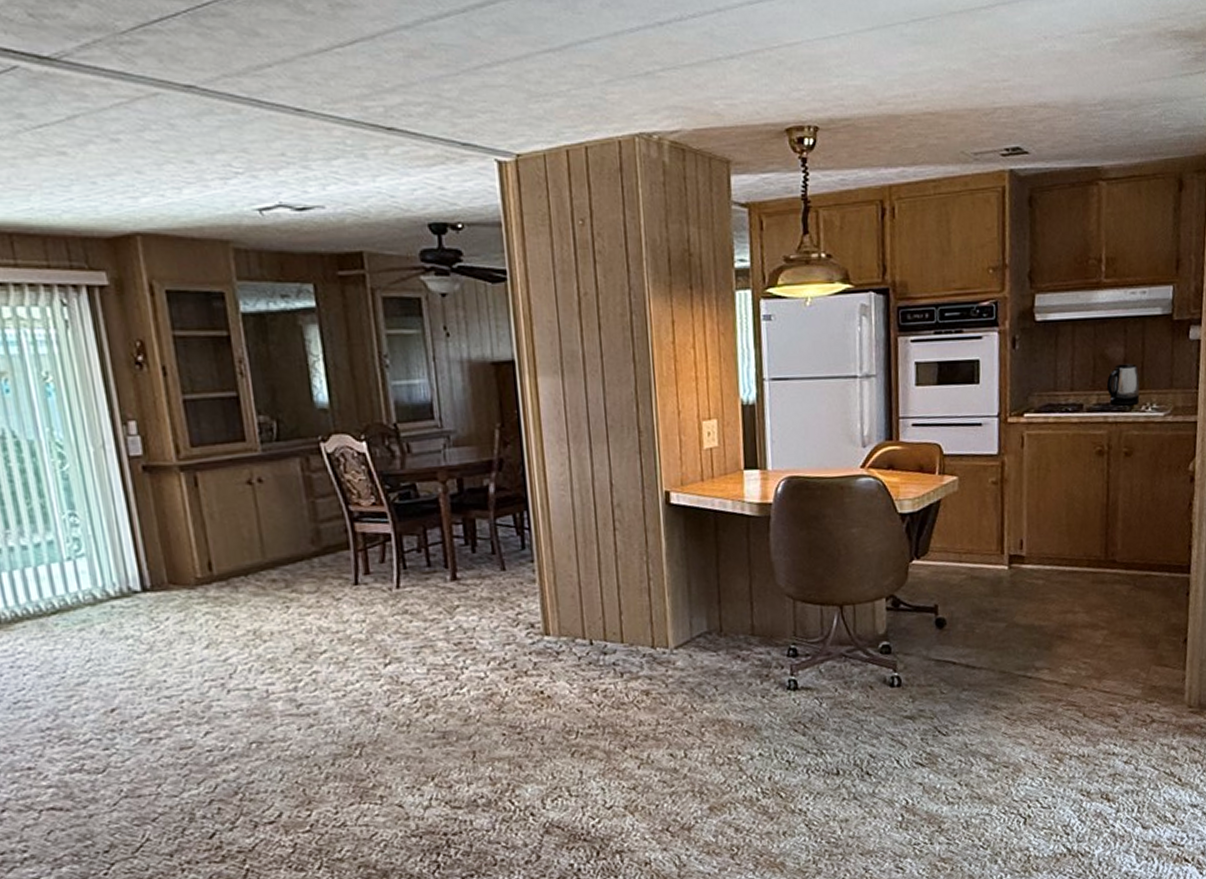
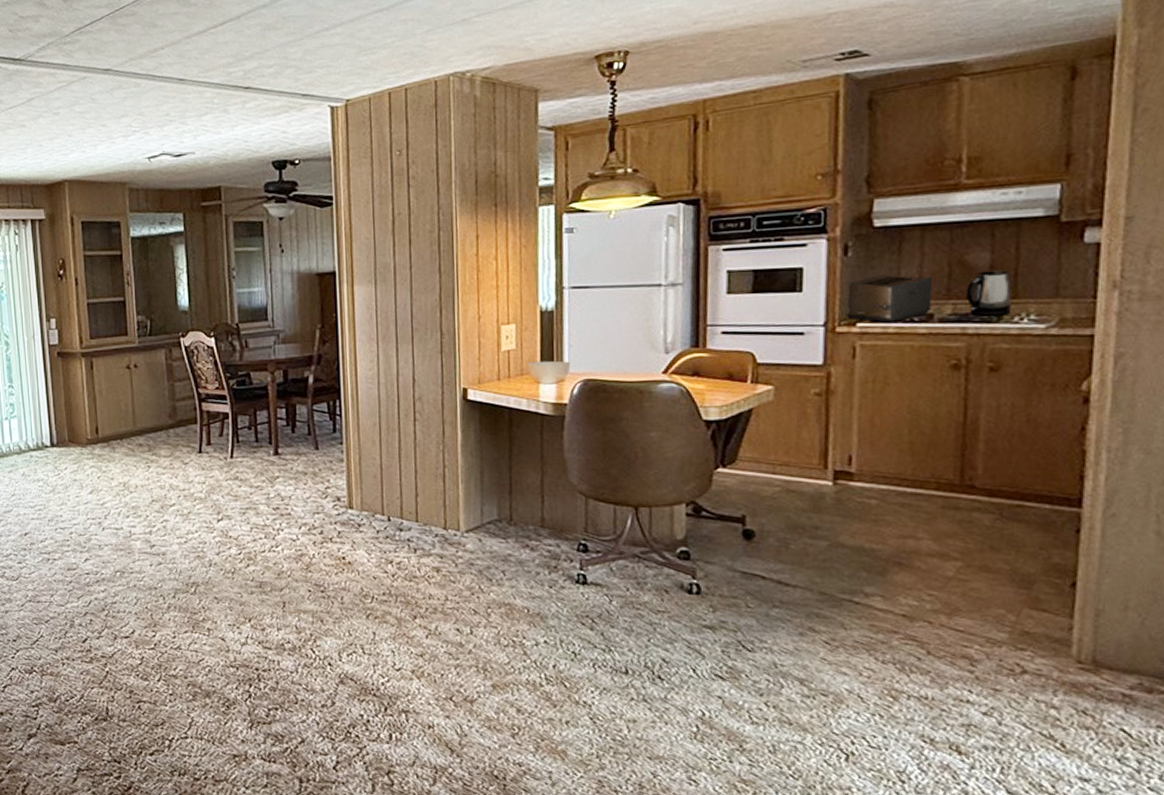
bowl: none [731,457,774,484] -> present [527,360,571,385]
toaster: none [1015,367,1082,413] -> present [846,275,932,323]

